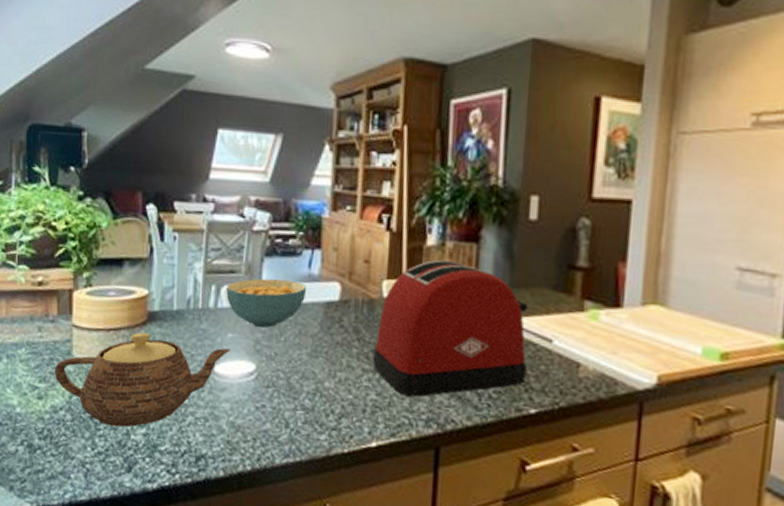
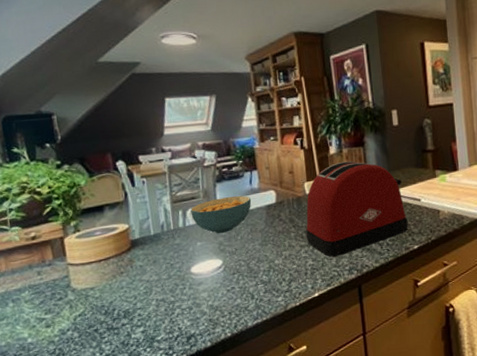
teapot: present [54,332,231,427] -> none [57,254,202,333]

